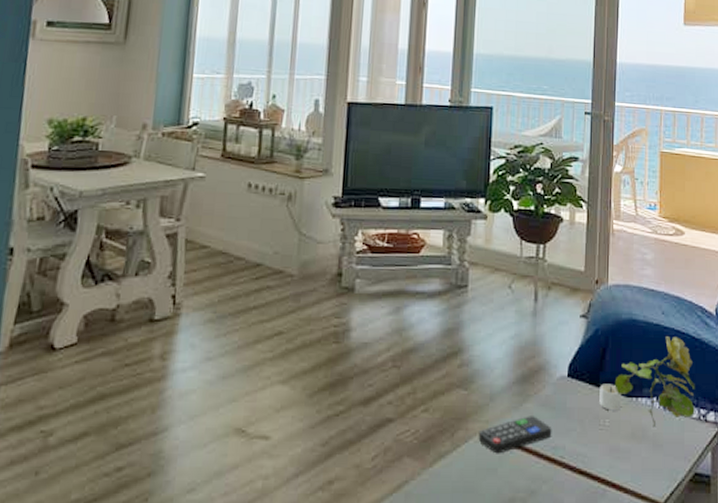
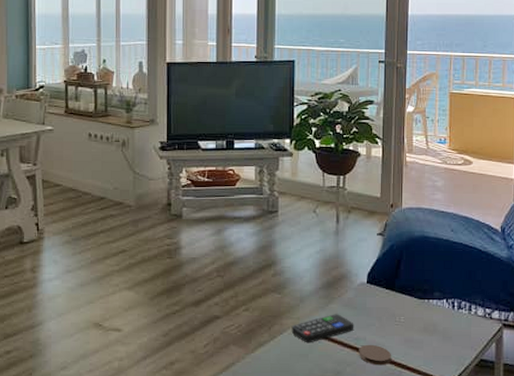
coaster: none [557,454,594,482] -> present [359,344,391,366]
candle: present [599,383,622,411] -> none [395,288,415,310]
flower: present [614,336,695,428] -> none [408,250,481,324]

